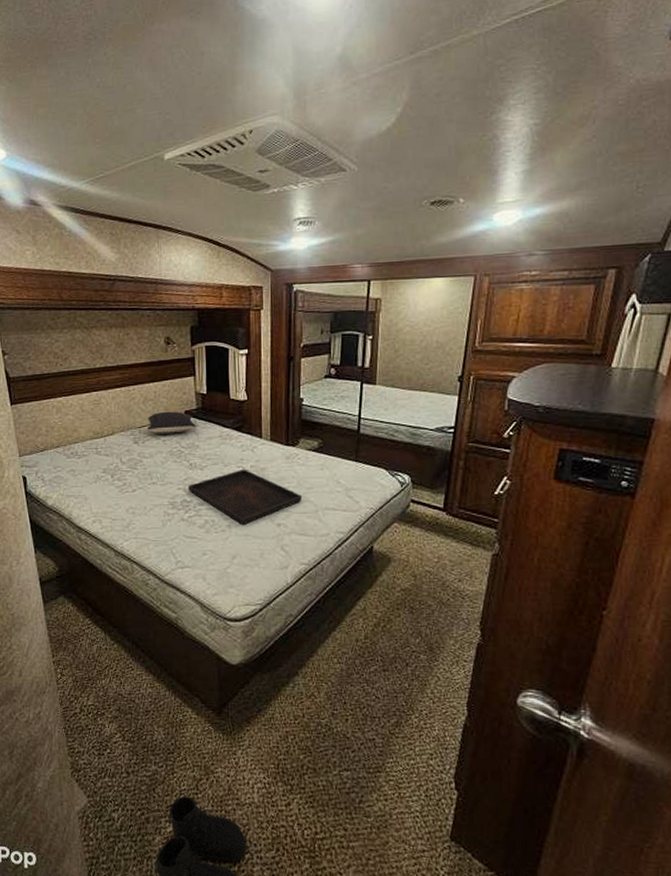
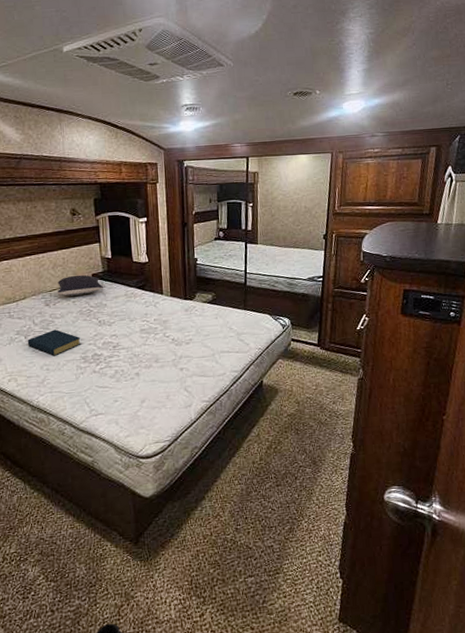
hardback book: none [114,470,170,499] -> present [27,329,81,356]
serving tray: present [187,469,303,525] -> none [97,322,201,372]

